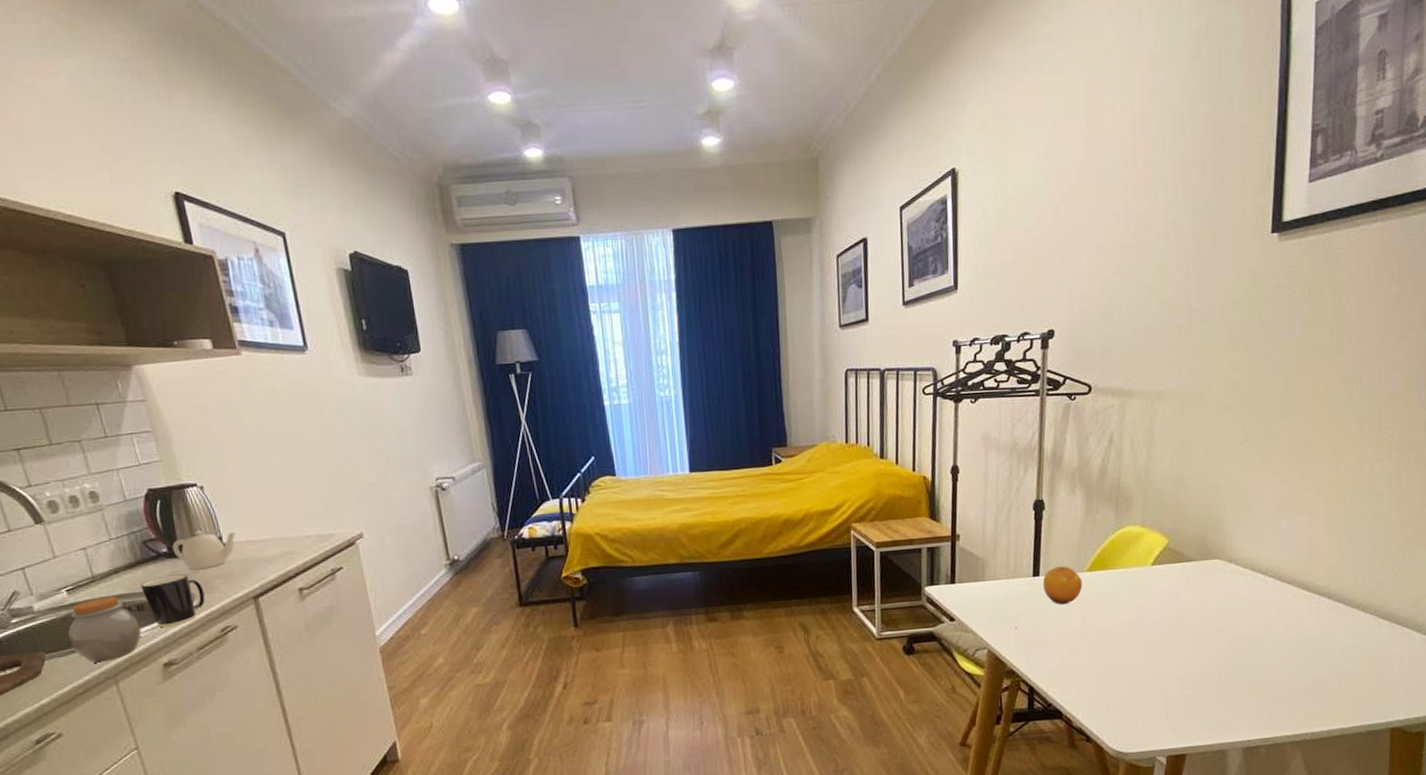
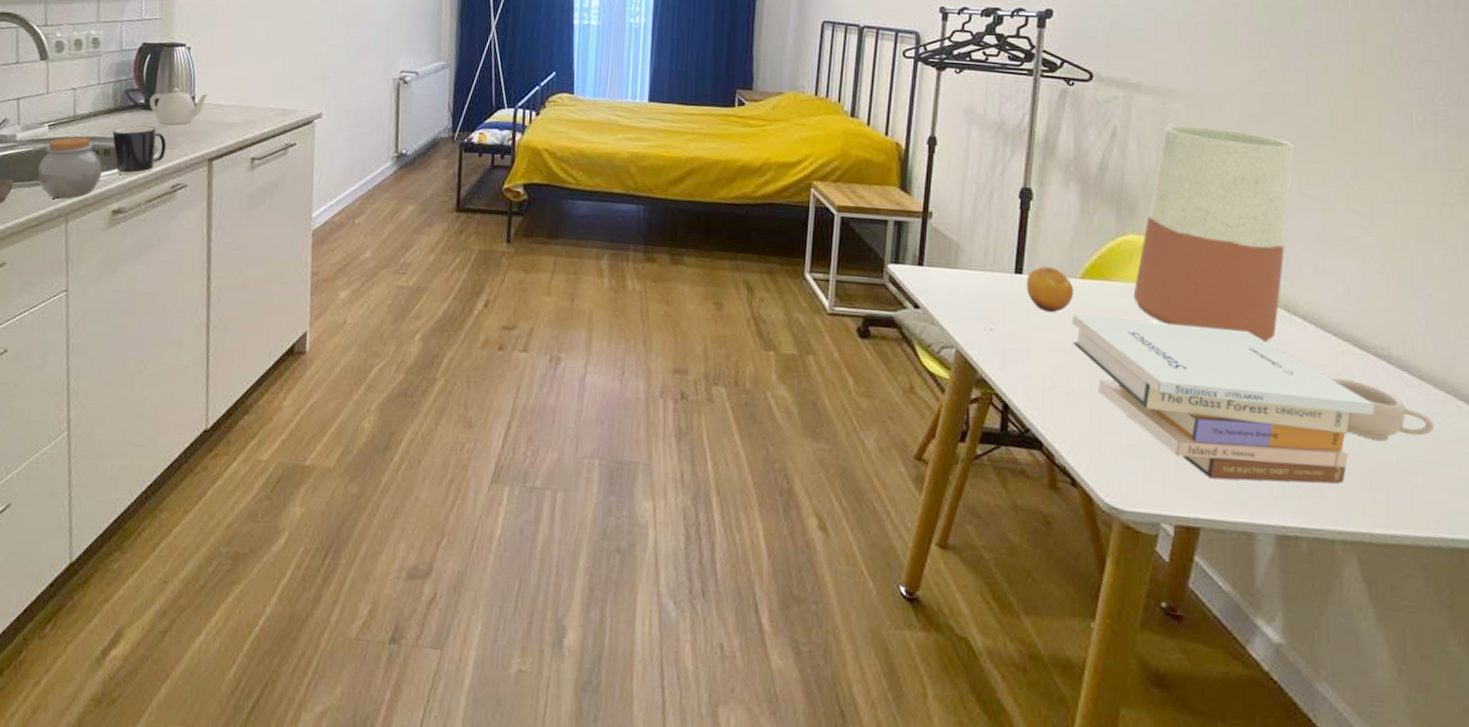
books: none [1081,591,1317,715] -> present [1071,315,1375,484]
vase: none [1130,420,1260,599] -> present [1133,124,1295,342]
cup: none [1285,616,1361,661] -> present [1331,377,1435,441]

